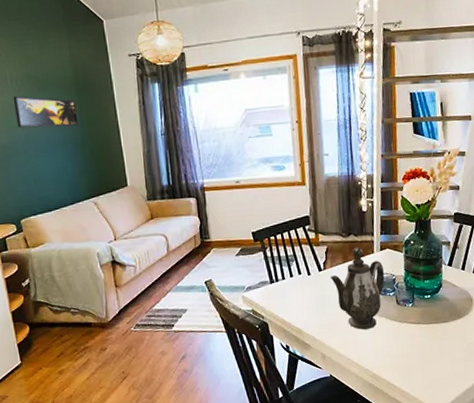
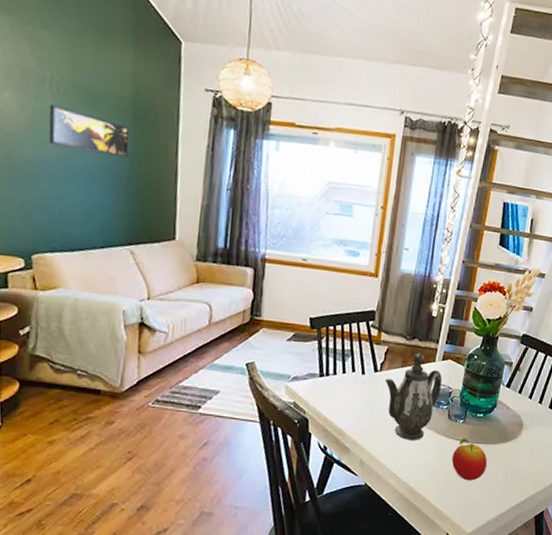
apple: none [408,320,445,361] -> present [451,438,488,481]

